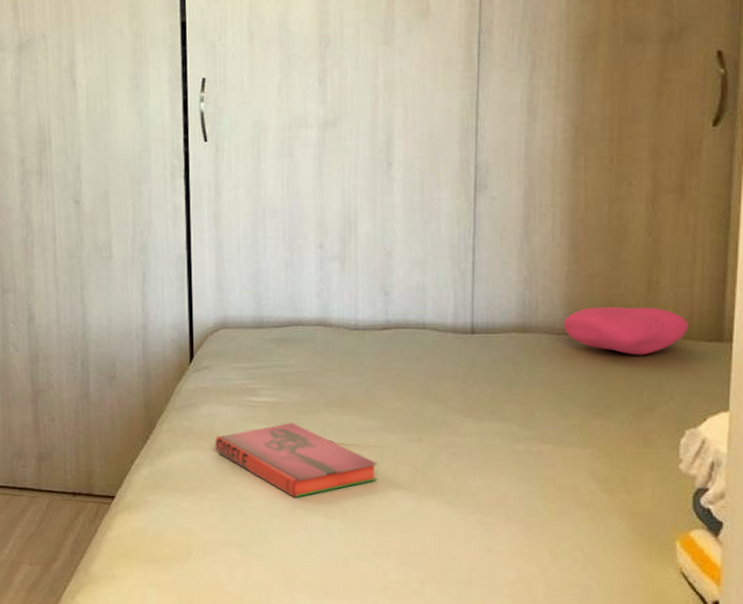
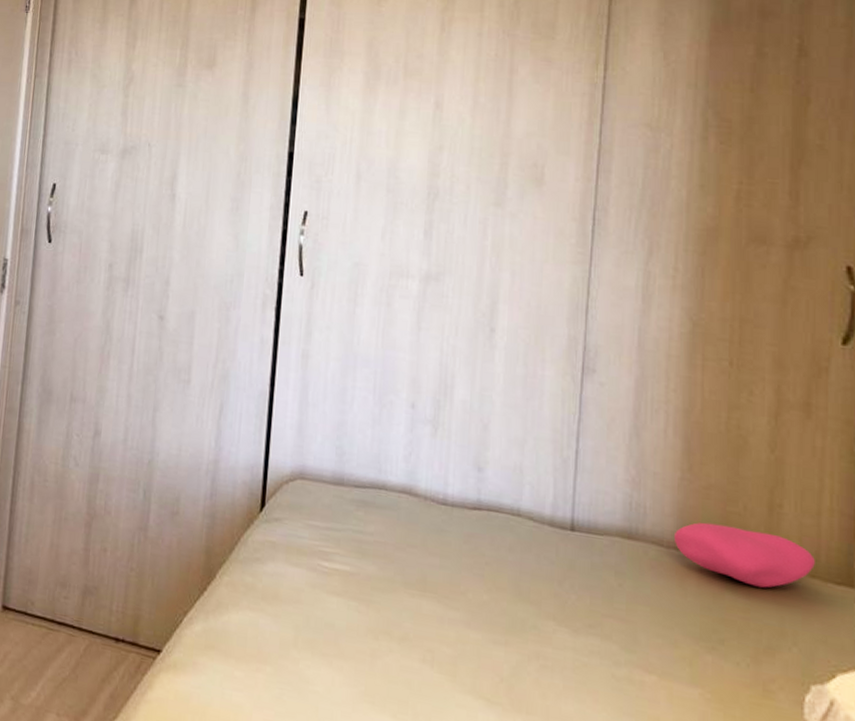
hardback book: present [215,423,378,498] -> none [277,598,457,689]

